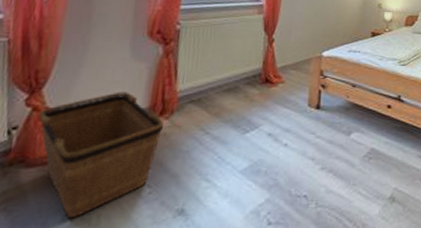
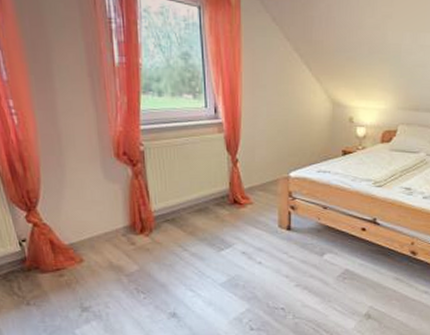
bicycle basket: present [38,92,164,218] -> none [39,211,146,313]

